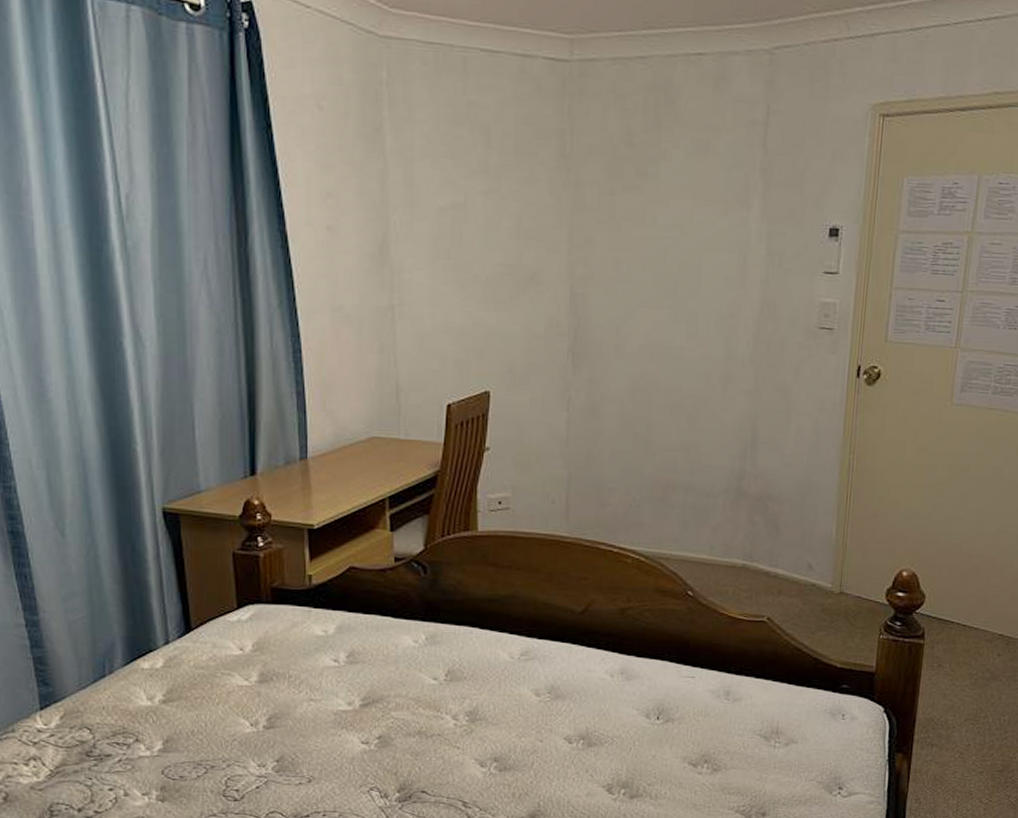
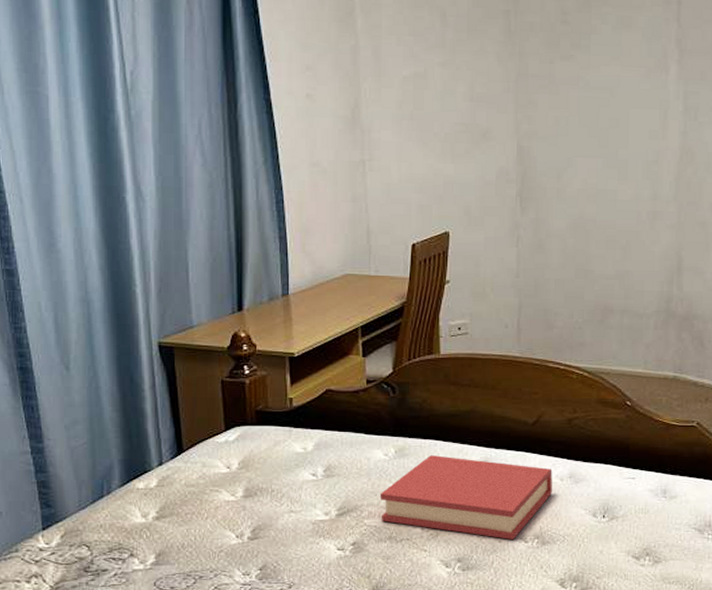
hardback book: none [408,644,602,739] -> present [379,455,553,539]

